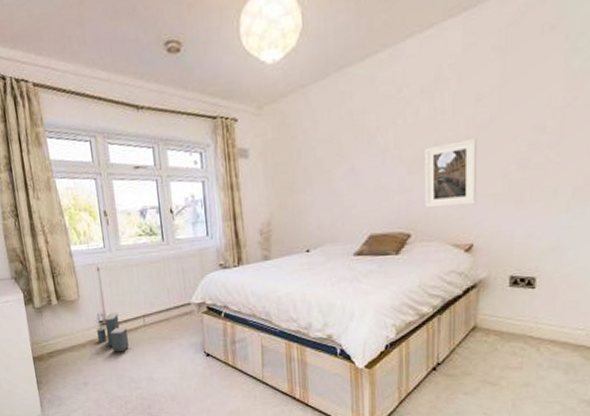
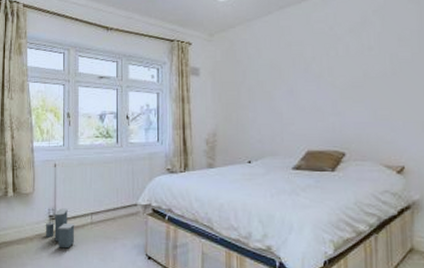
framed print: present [425,138,477,208] -> none [356,71,406,130]

